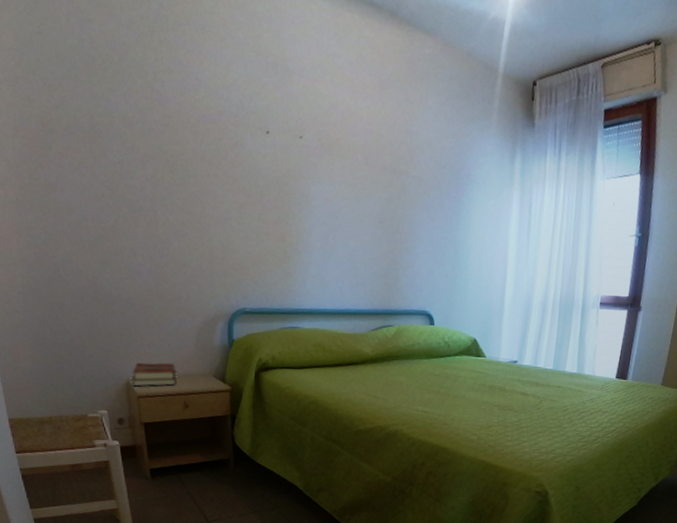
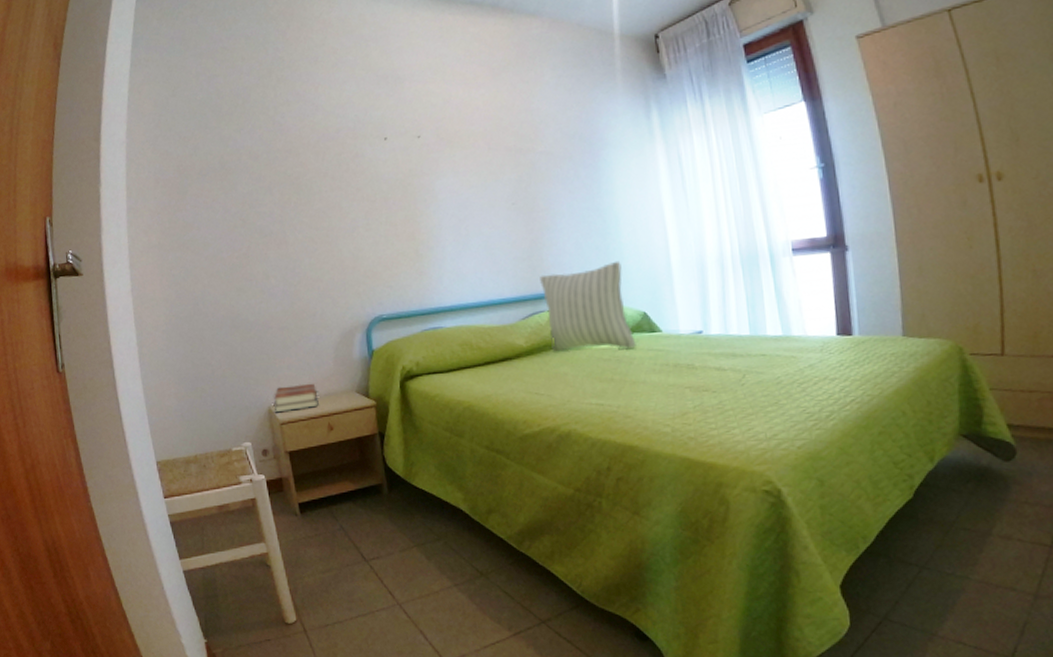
pillow: none [393,290,464,368] -> present [540,260,636,352]

